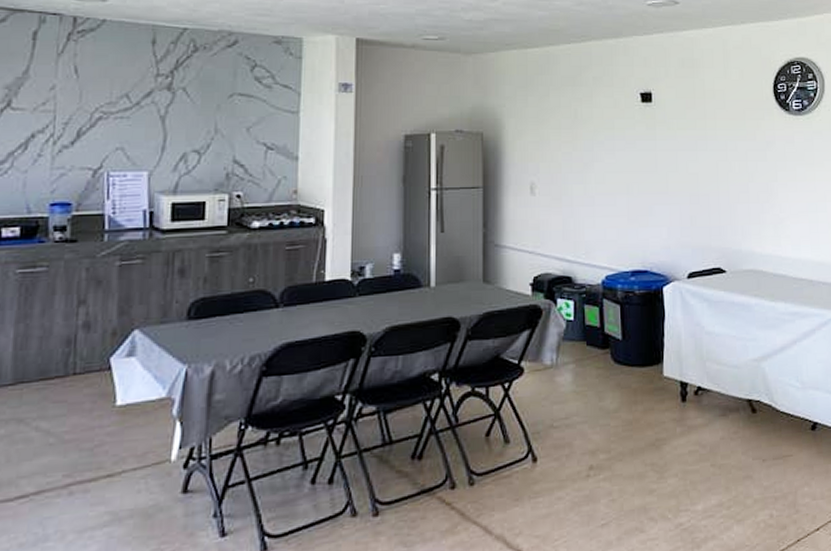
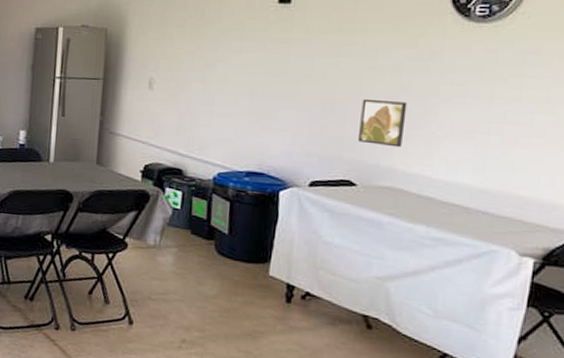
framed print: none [721,188,756,232] -> present [358,98,408,148]

